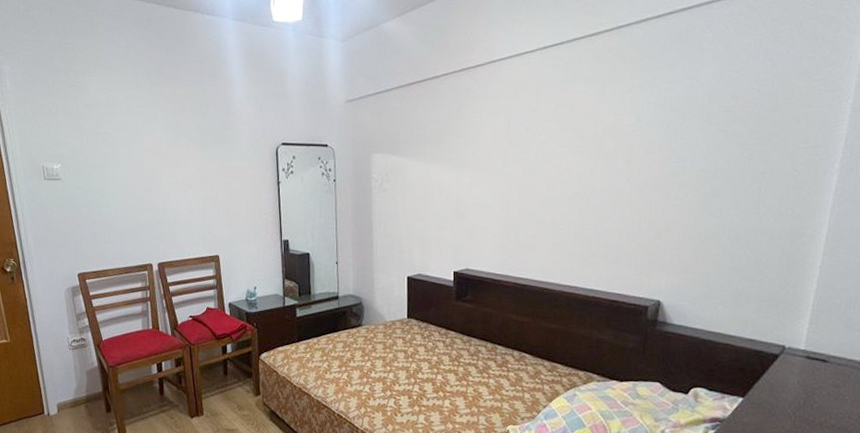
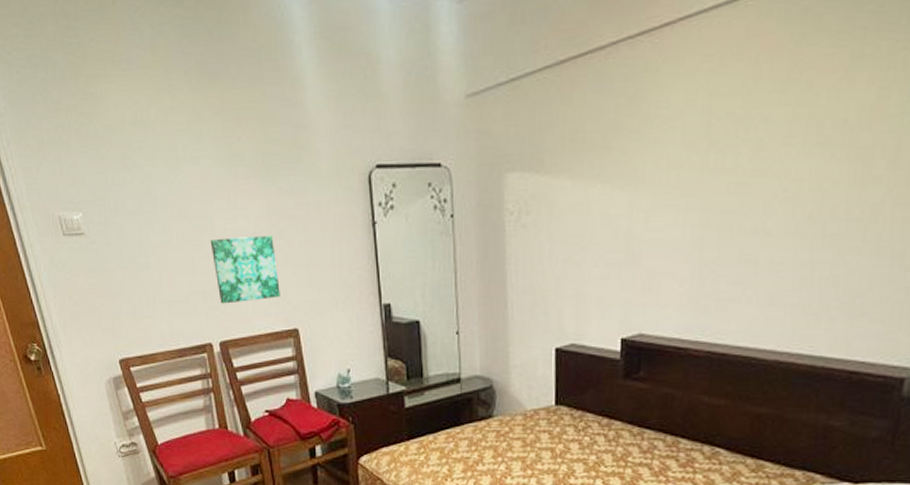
wall art: none [157,187,207,235] -> present [210,236,280,304]

